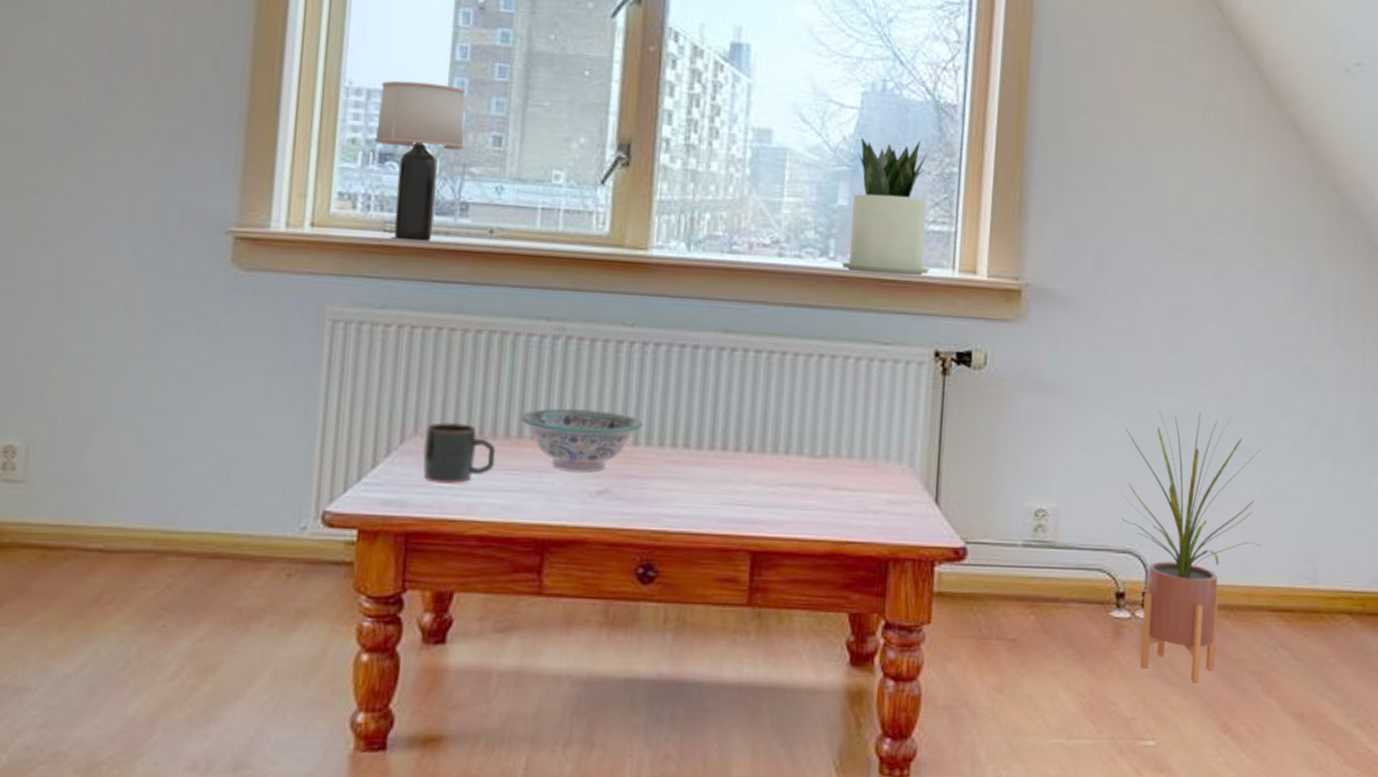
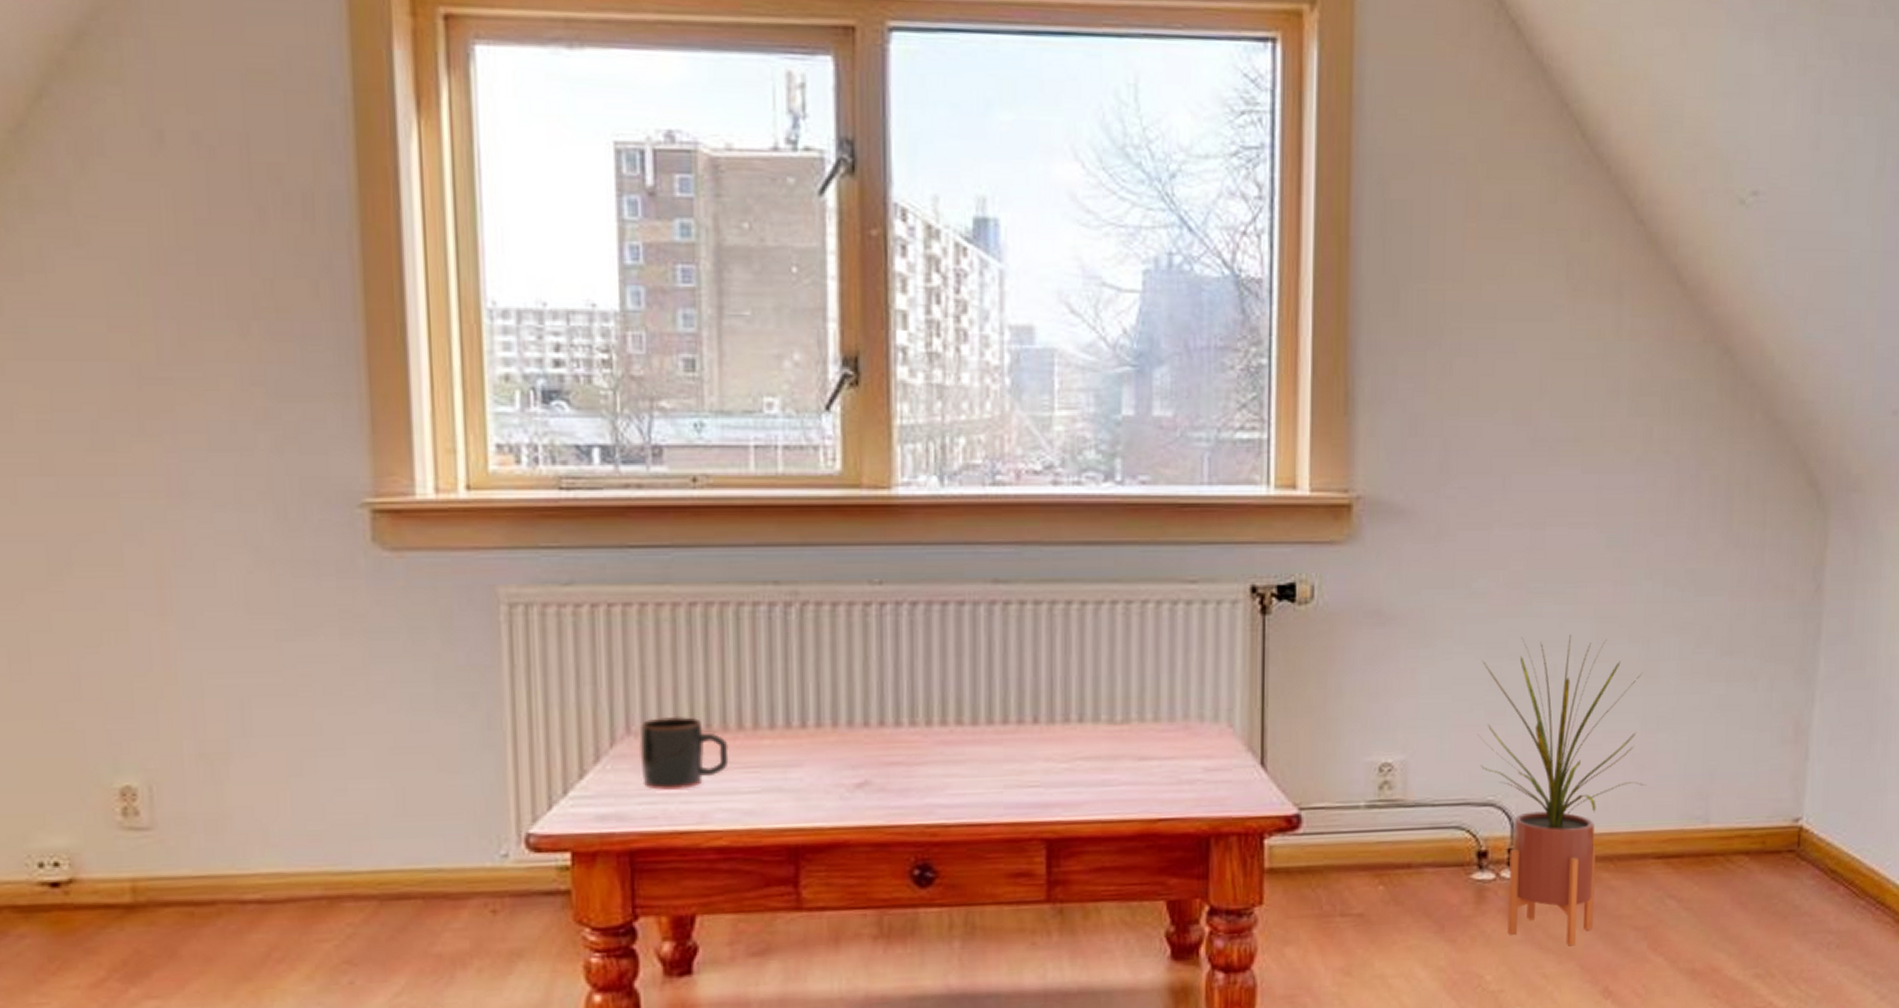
table lamp: present [374,80,465,243] -> none [534,296,650,500]
decorative bowl: present [520,408,644,472] -> none [754,688,905,763]
planter: present [840,138,931,276] -> none [1130,326,1240,497]

